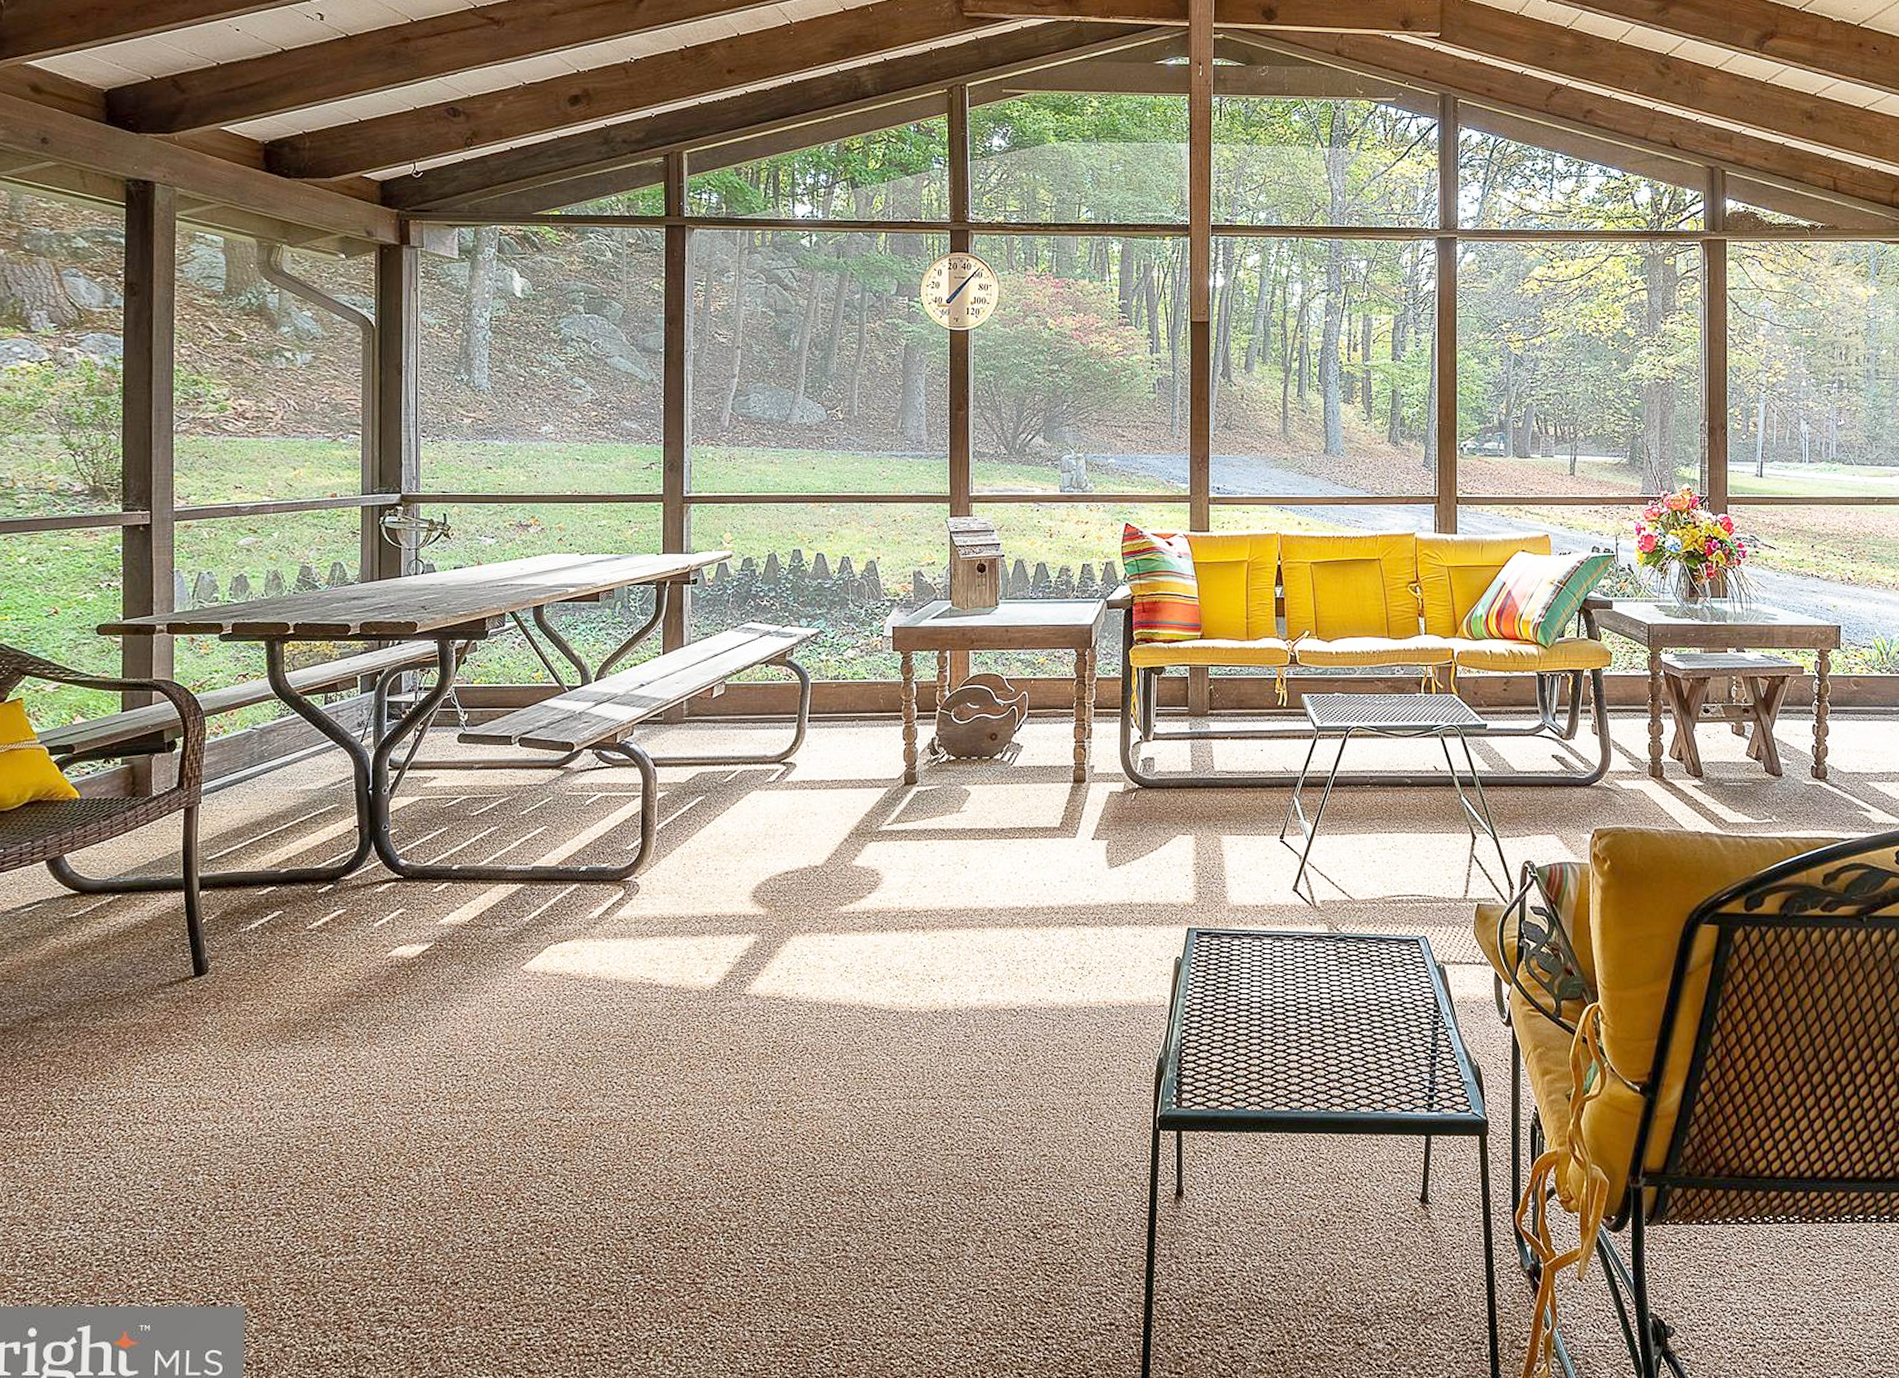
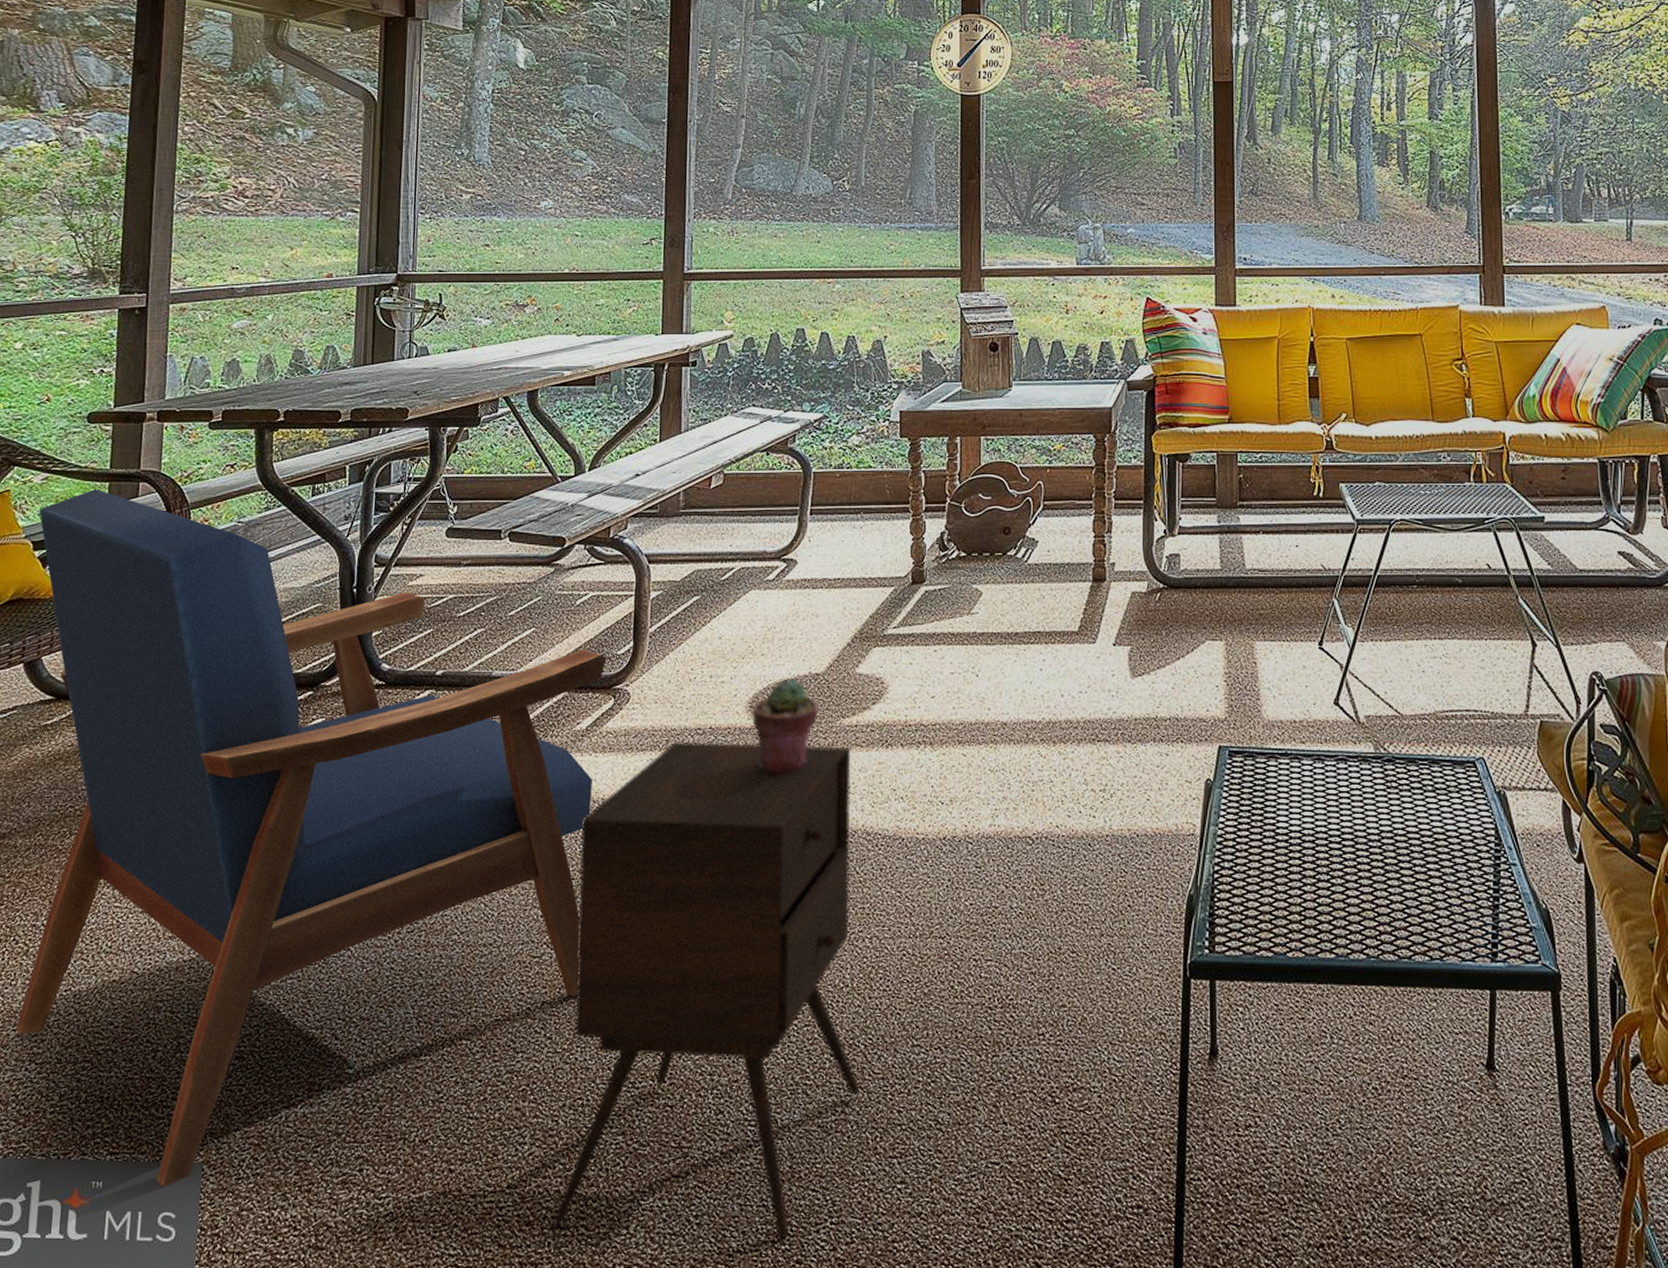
armchair: none [53,697,616,1329] -> present [15,489,607,1188]
side table: none [578,927,859,1359] -> present [553,741,860,1239]
potted succulent: none [755,871,818,956] -> present [752,679,819,774]

